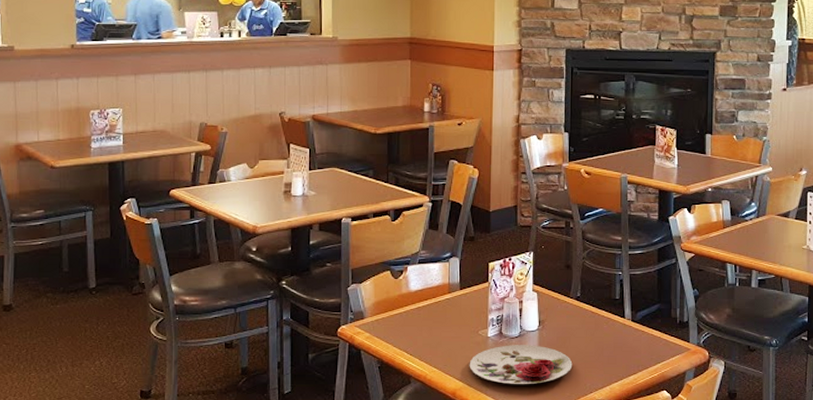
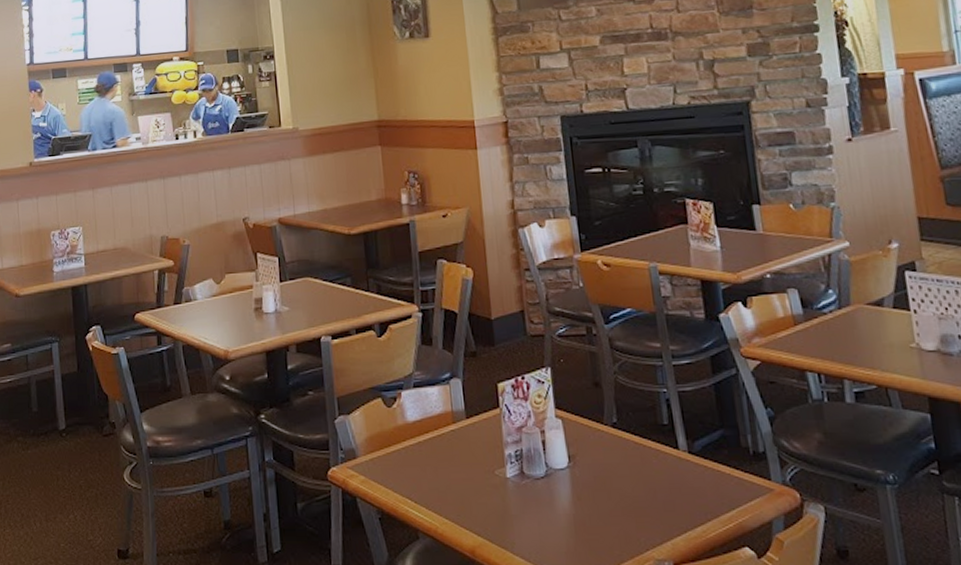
plate: present [469,345,573,385] -> none [487,487,619,541]

